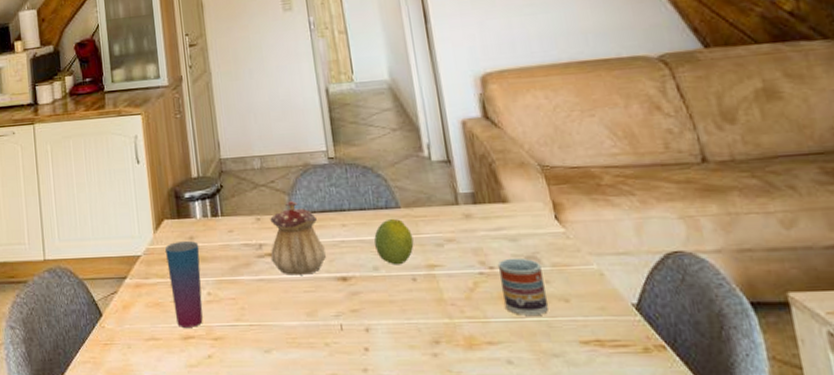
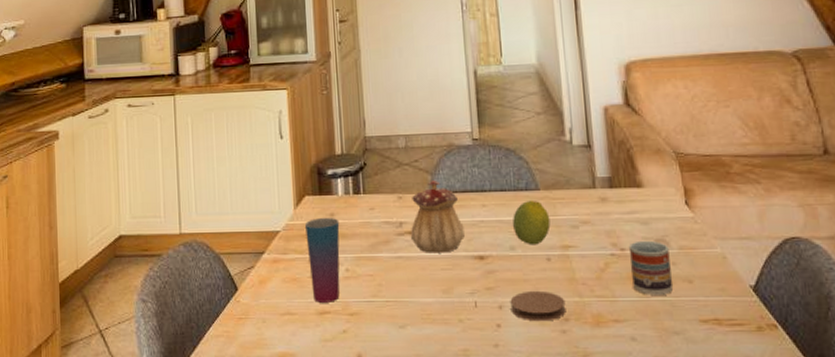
coaster: none [377,312,436,345] -> present [510,290,566,322]

